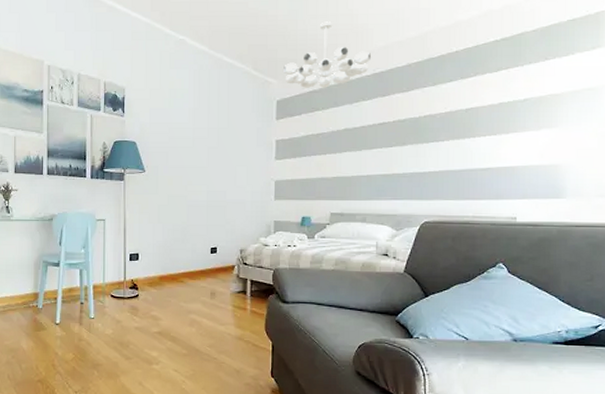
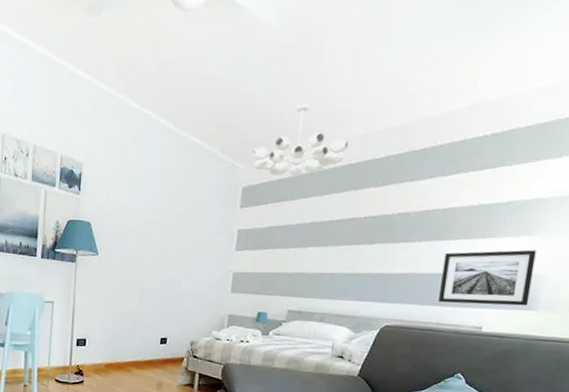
wall art: none [472,142,557,197] -> present [438,249,536,306]

